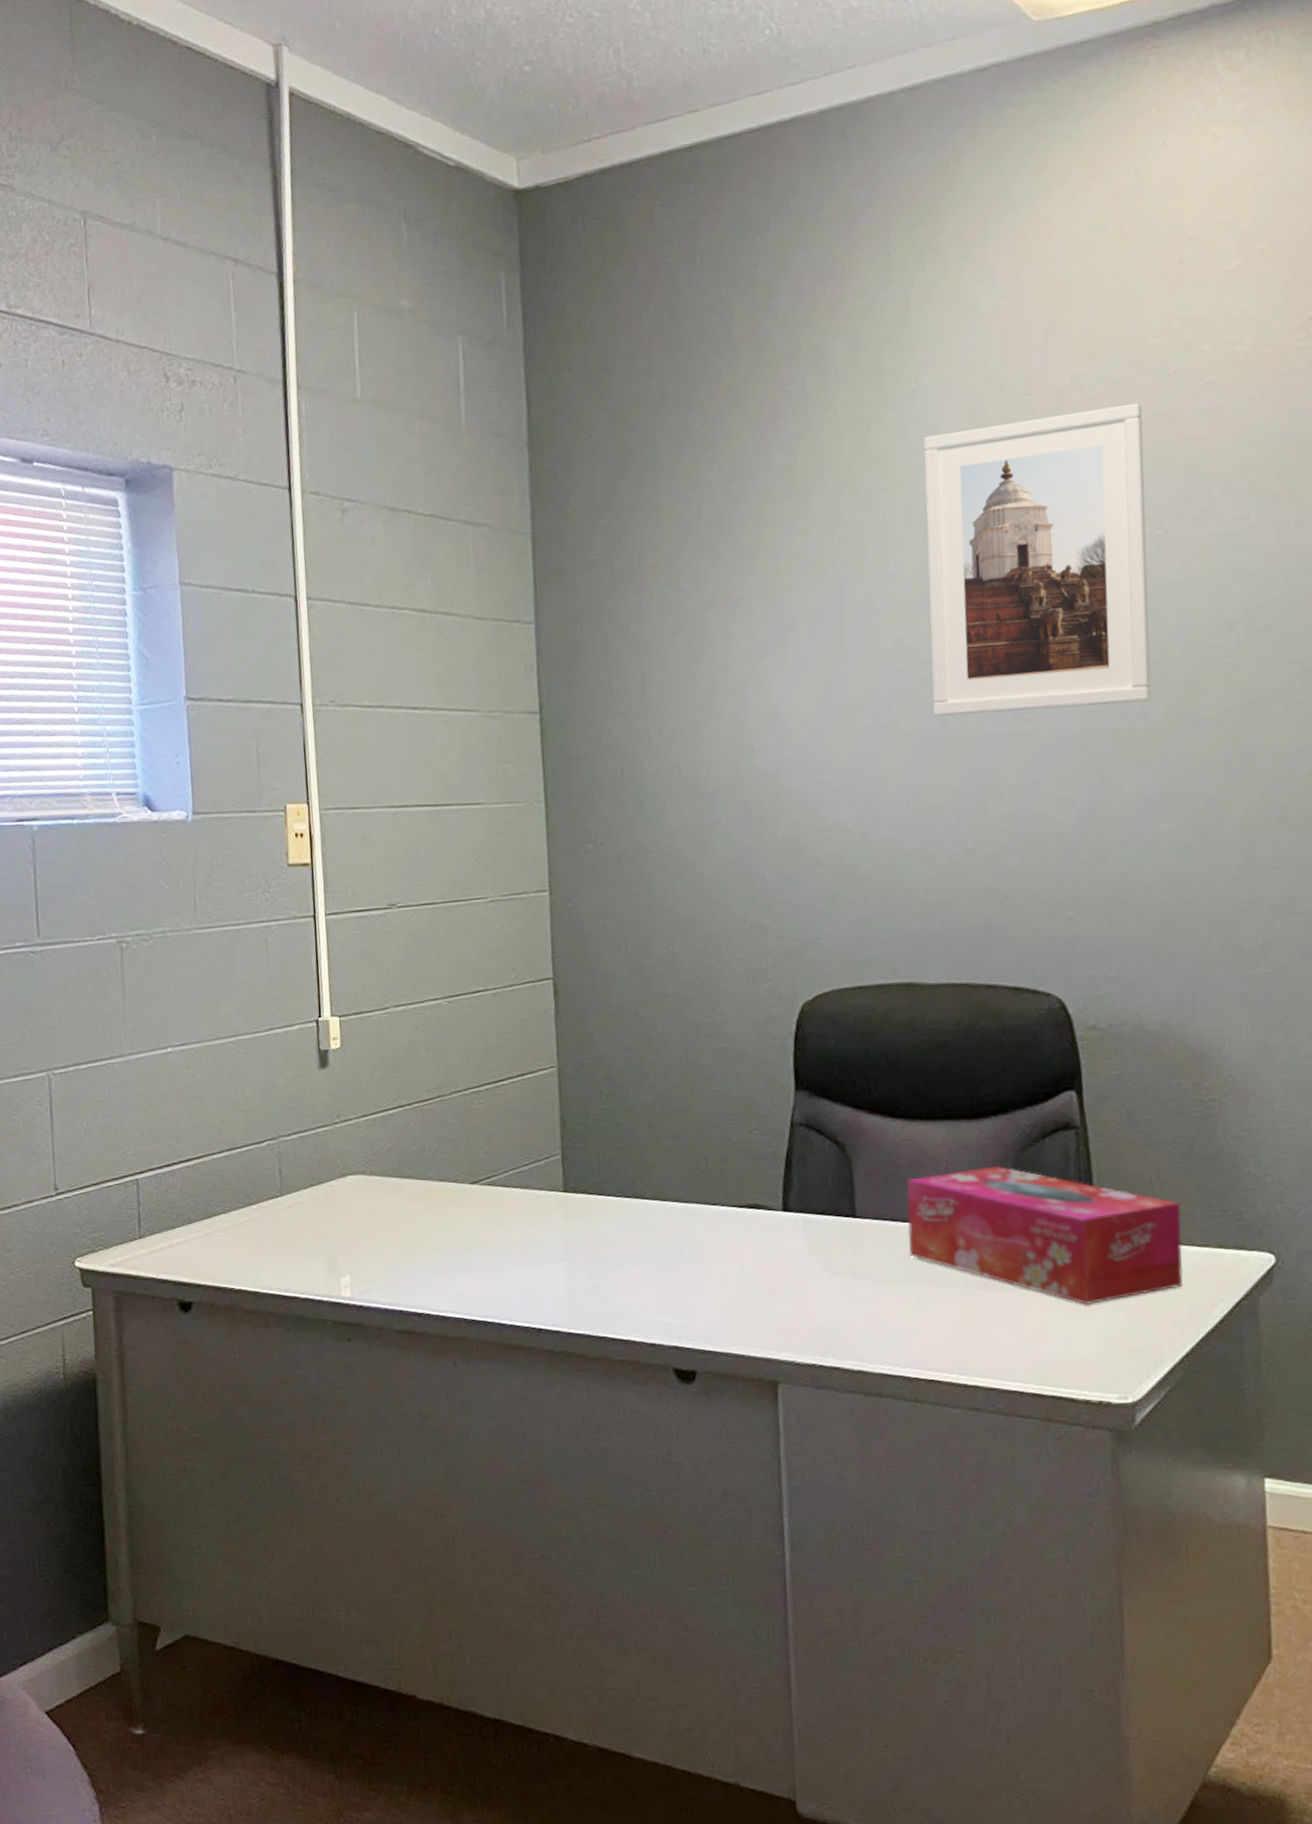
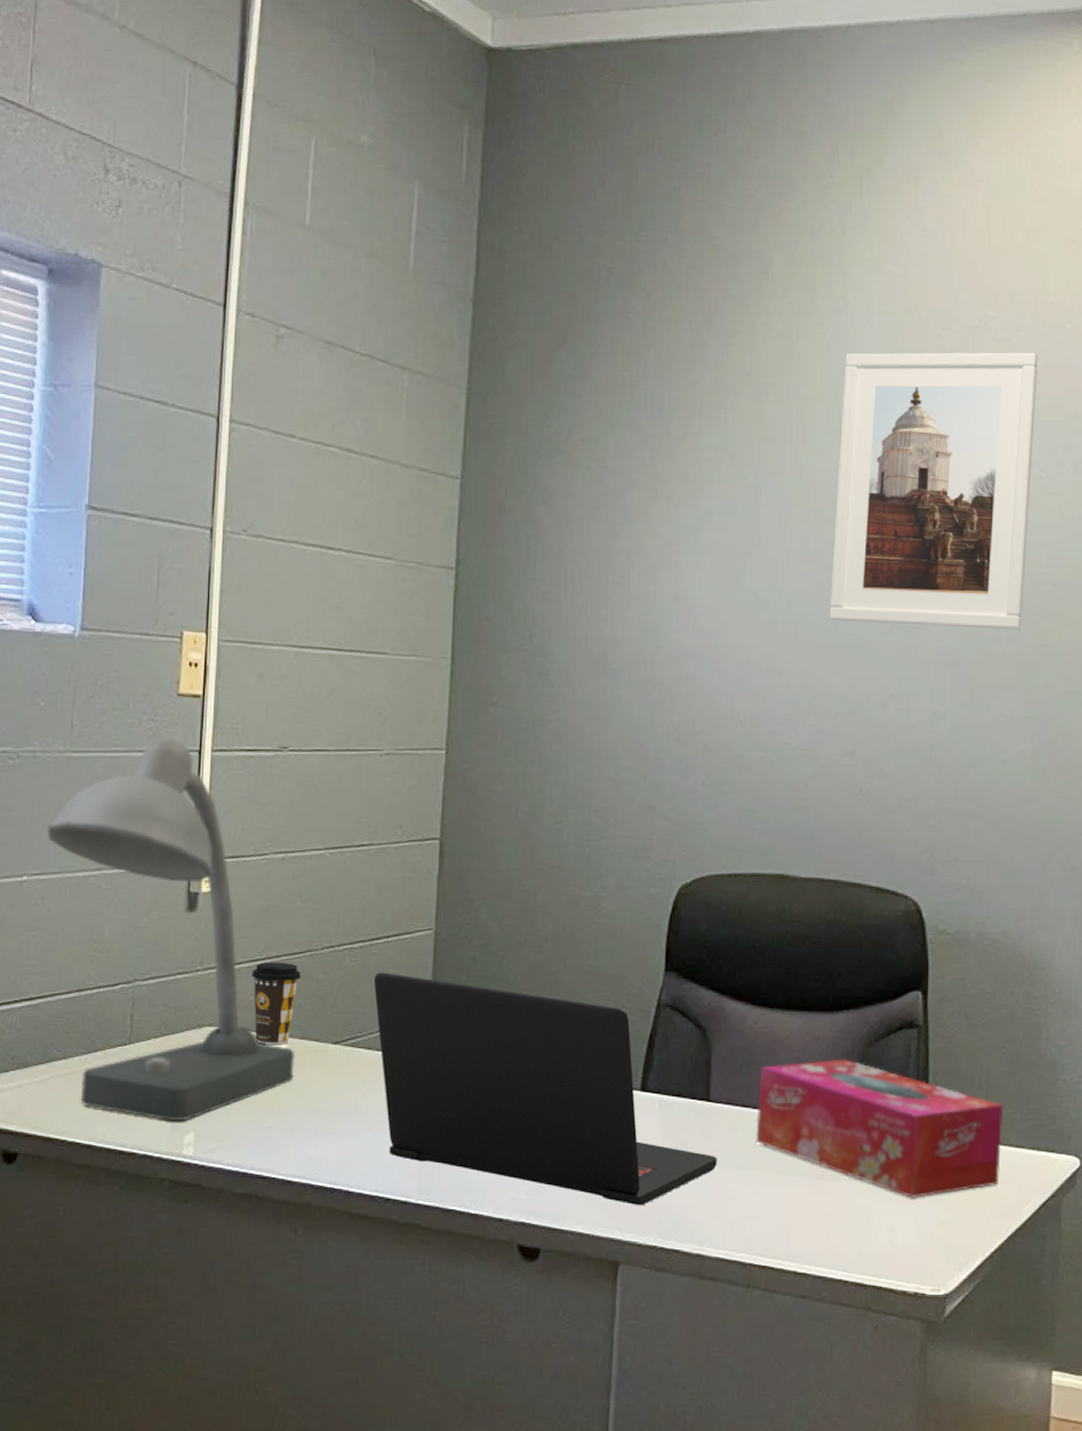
desk lamp: none [184,907,437,1265] -> present [47,738,296,1120]
coffee cup: none [386,1109,433,1189] -> present [251,961,301,1045]
laptop: none [504,1112,871,1324] -> present [374,972,717,1205]

